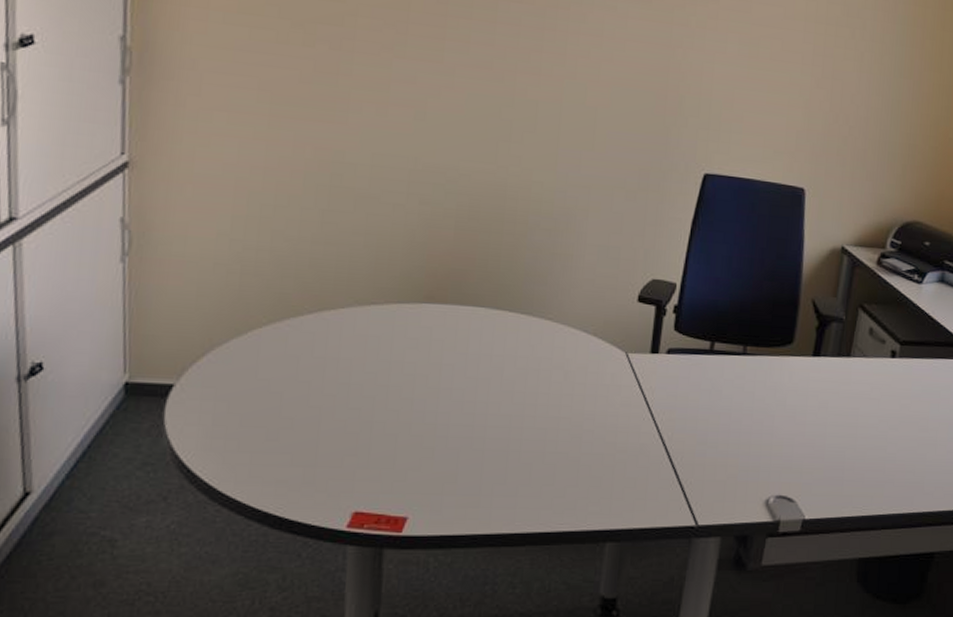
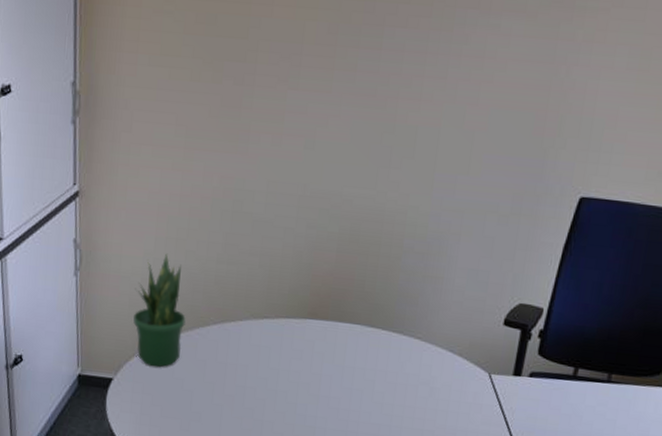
planter: none [203,233,273,368] -> present [133,253,186,368]

